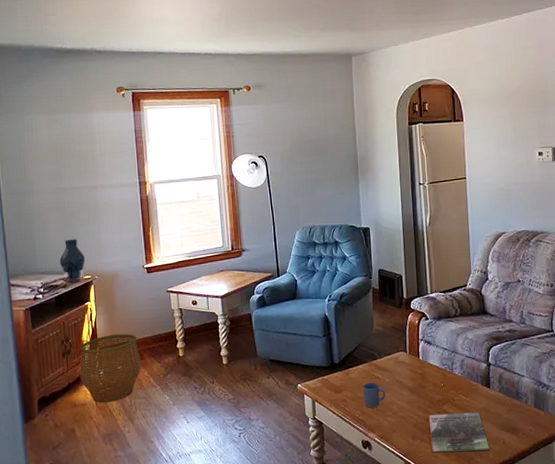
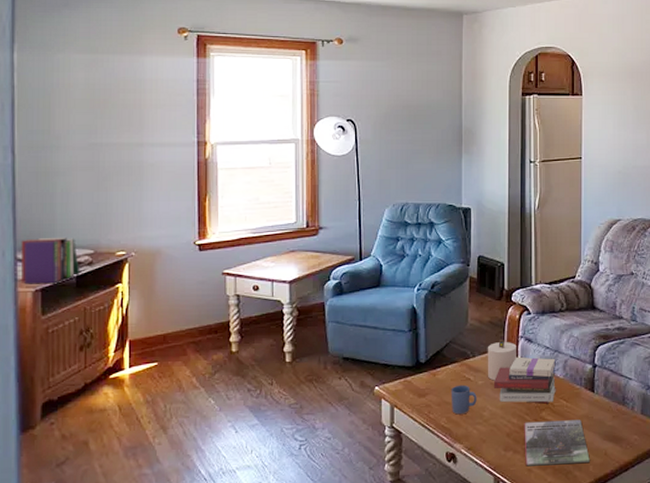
books: none [12,266,58,305] -> present [20,238,80,284]
vase: present [60,239,86,284] -> none [86,206,121,261]
basket: present [80,333,141,402] -> none [101,323,182,408]
candle: none [391,341,418,379] -> present [487,339,517,381]
books: none [399,357,456,399] -> present [493,357,557,404]

